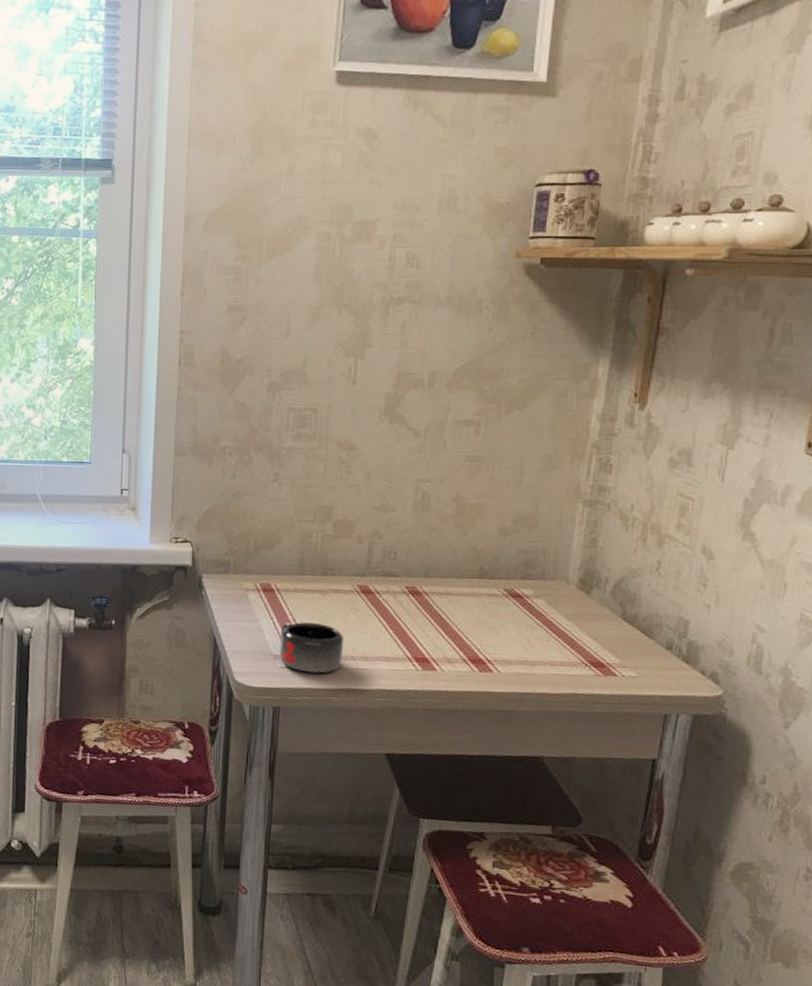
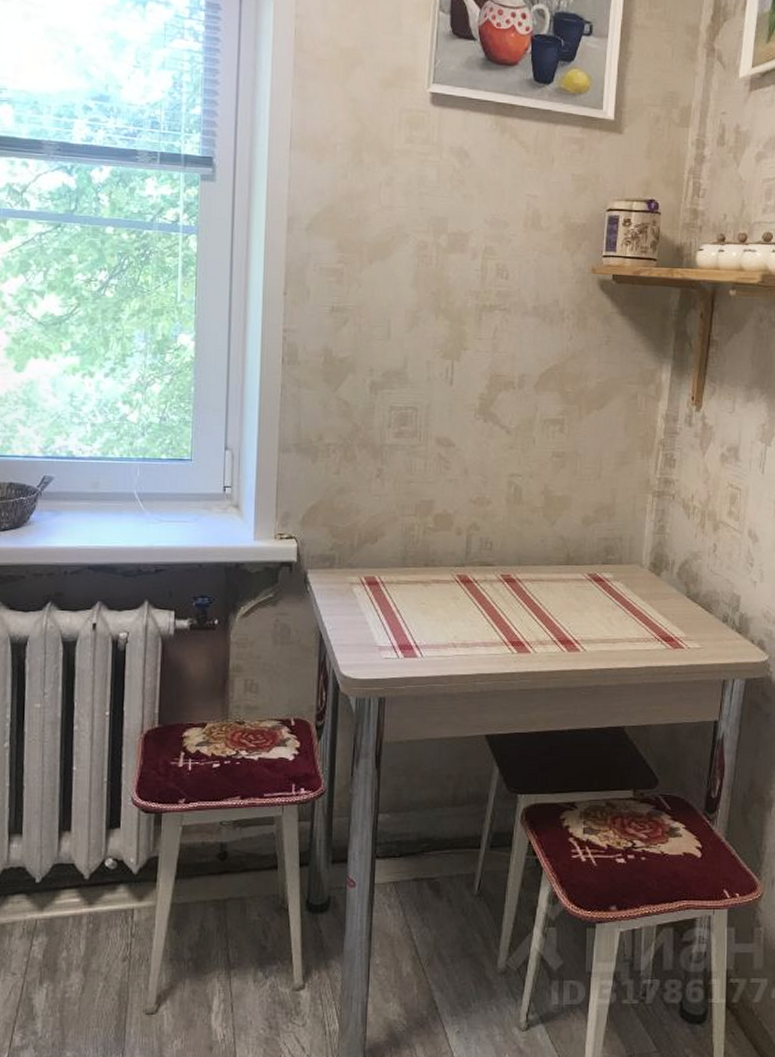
mug: present [280,622,345,673] -> none [385,613,446,662]

